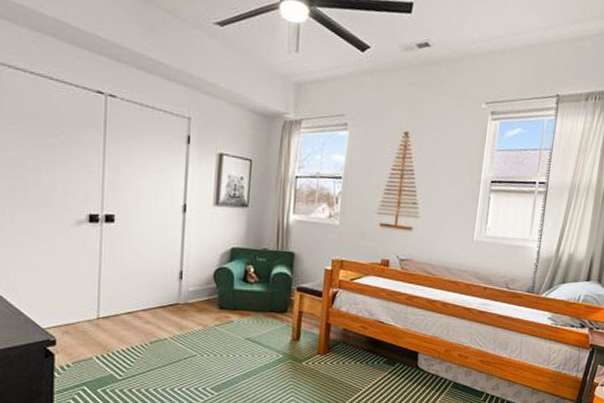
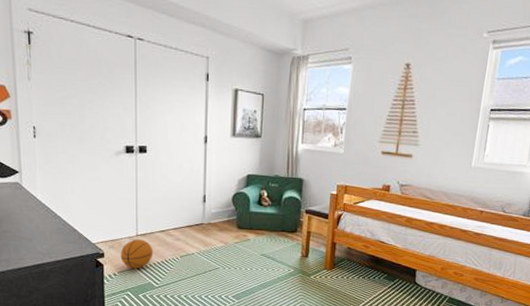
basketball: none [76,323,117,359] -> present [120,239,153,269]

